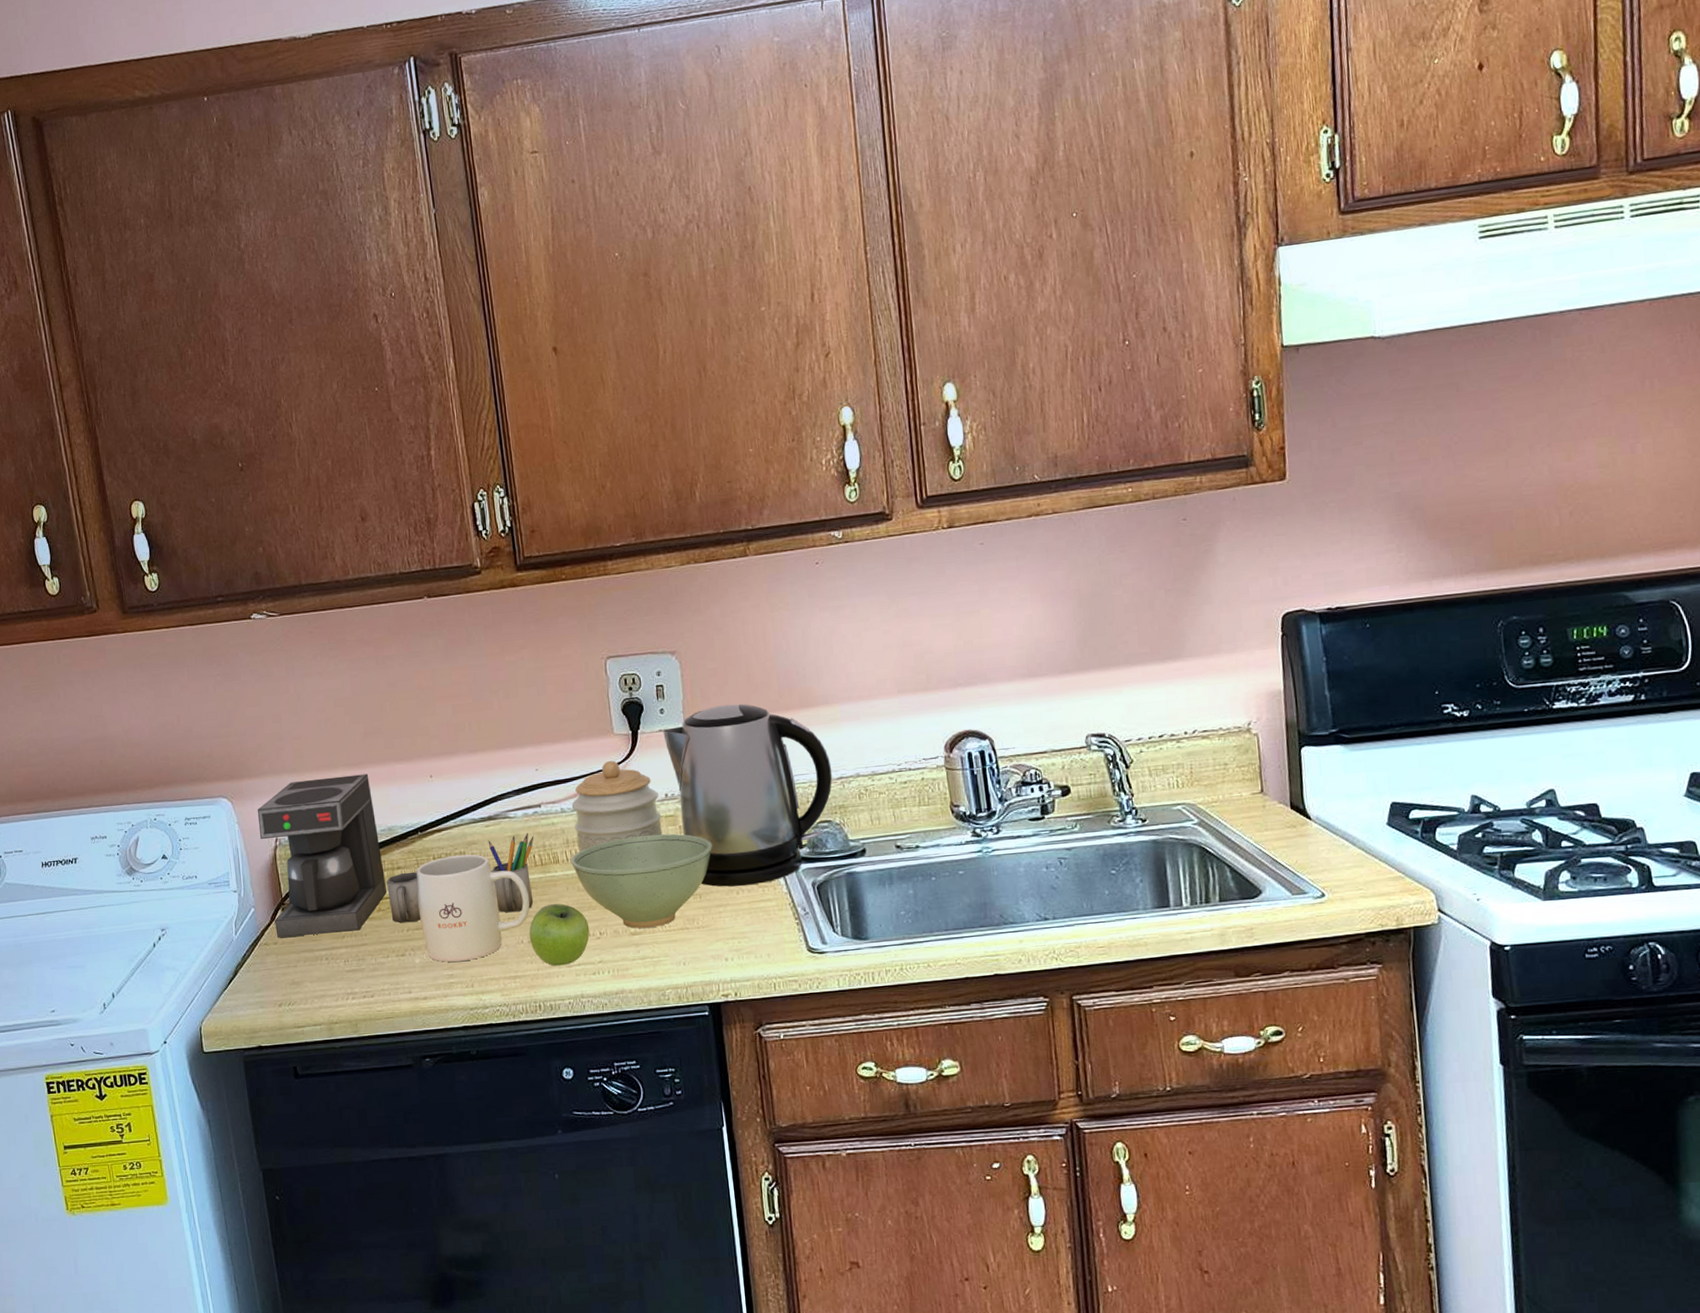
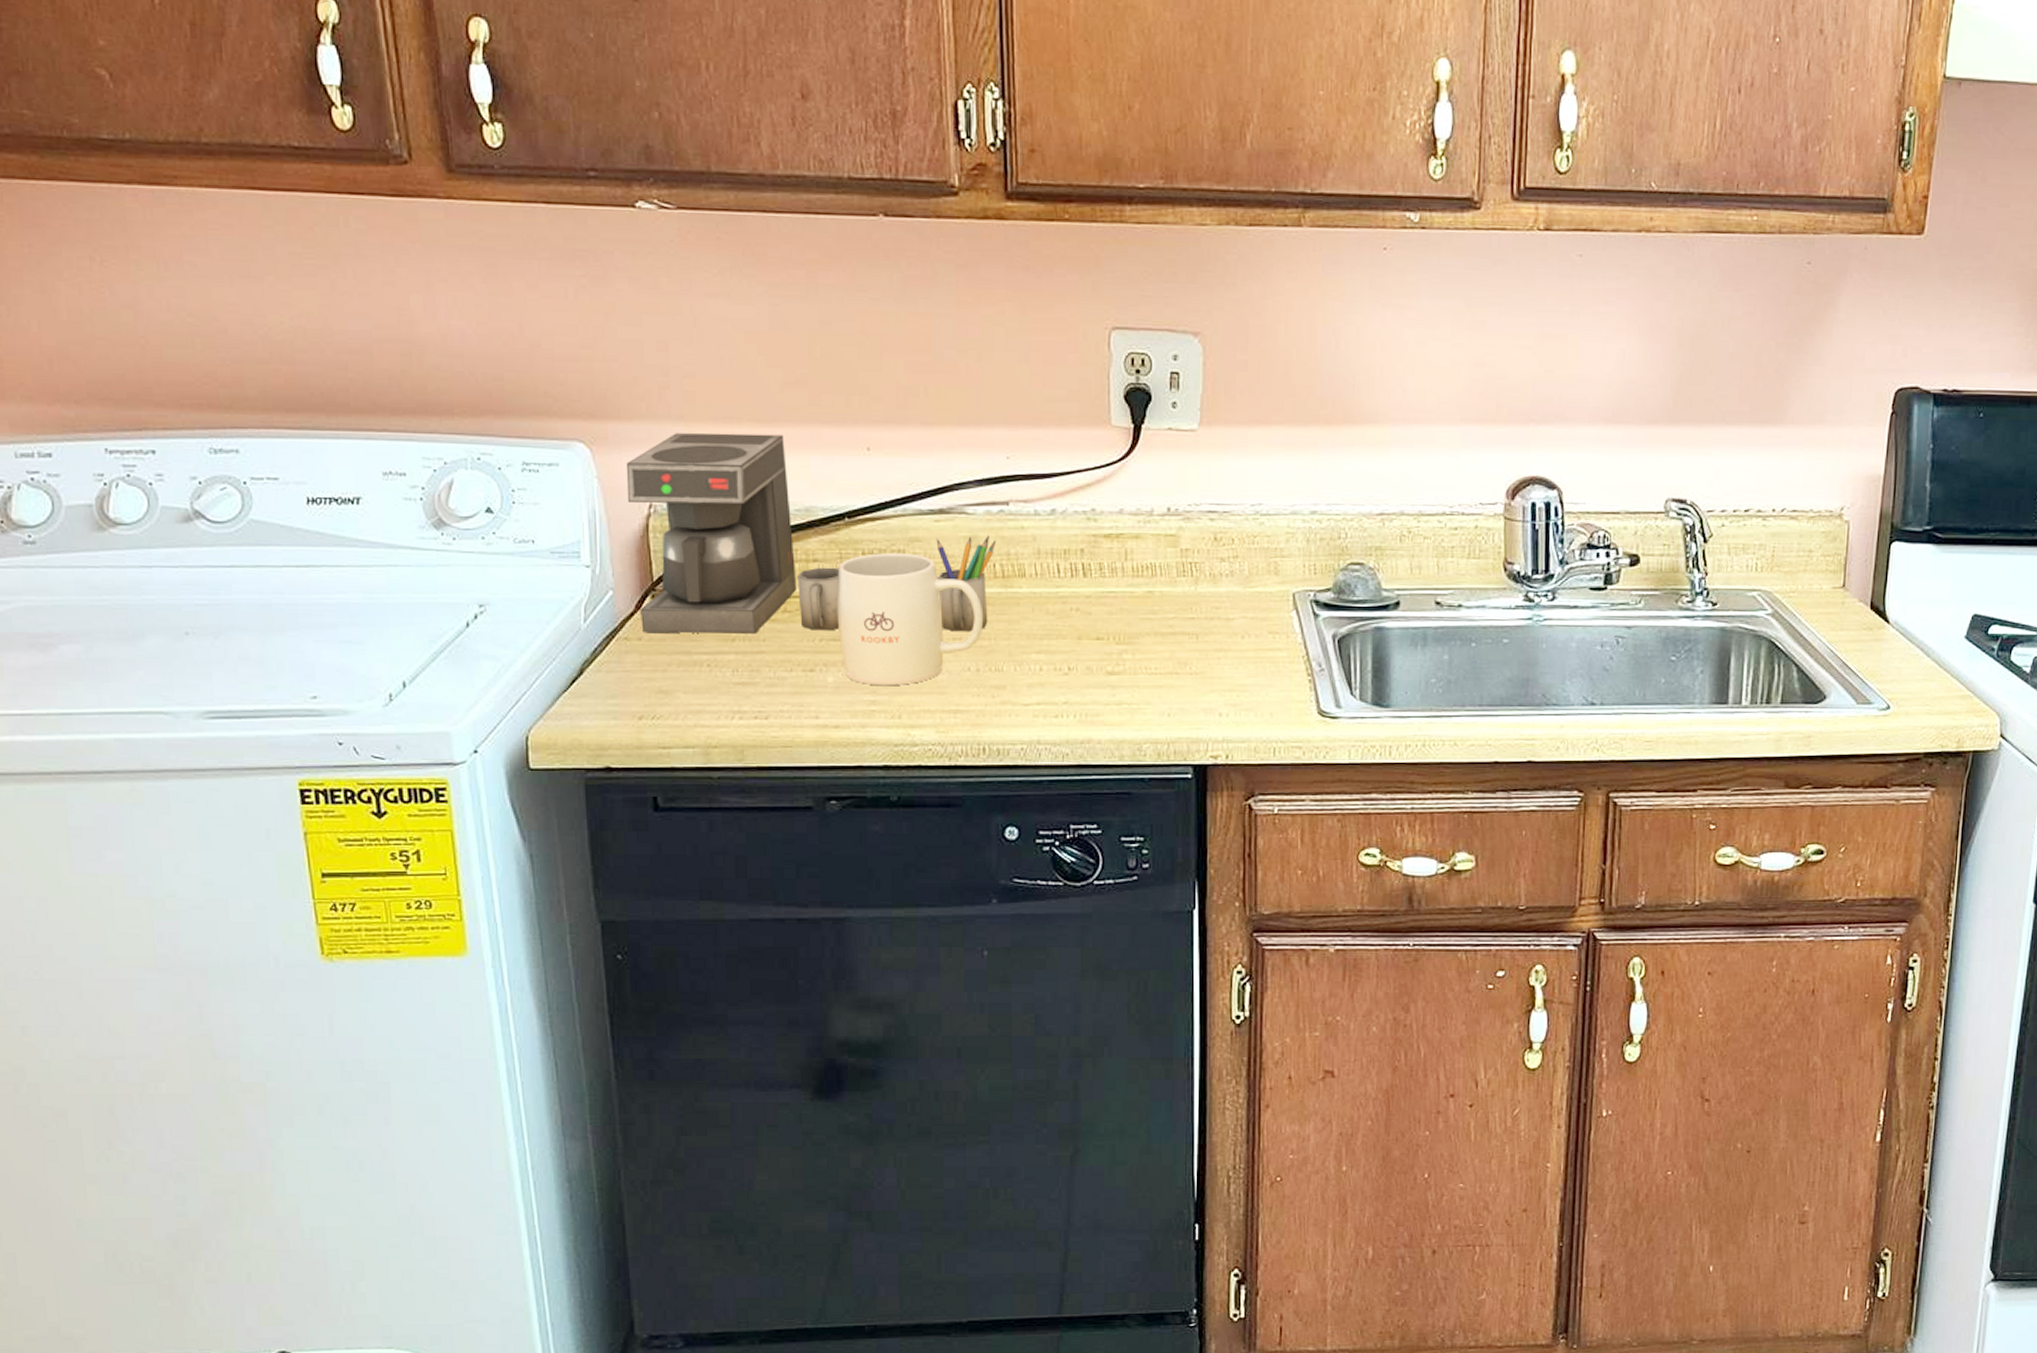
fruit: present [529,903,590,966] -> none [978,627,1056,703]
jar: present [571,761,663,852] -> none [1048,459,1160,566]
bowl: present [571,833,712,929] -> none [1041,554,1218,669]
kettle: present [663,703,833,887] -> none [1173,407,1372,629]

